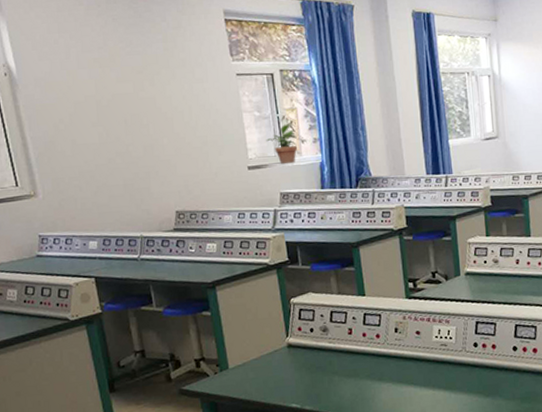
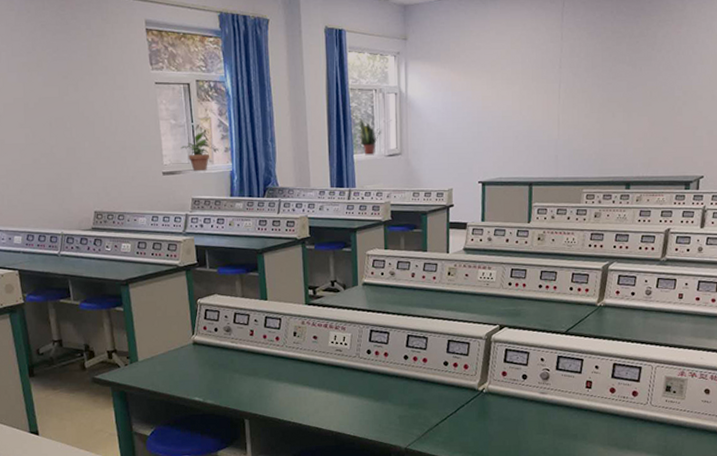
potted plant: none [453,102,476,141] -> present [359,118,381,156]

